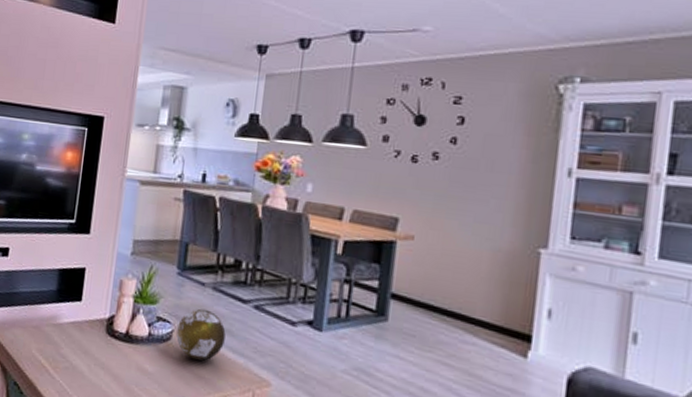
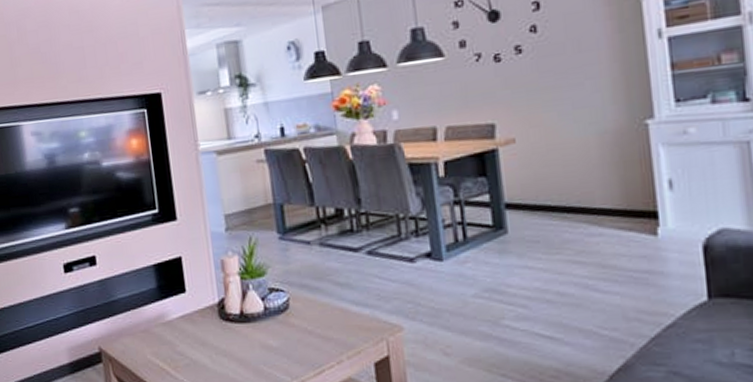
decorative orb: present [176,308,226,361] -> none [291,268,345,323]

